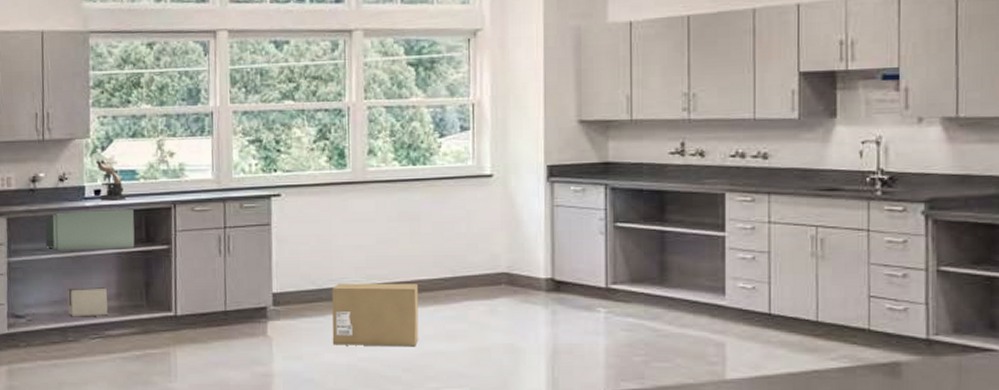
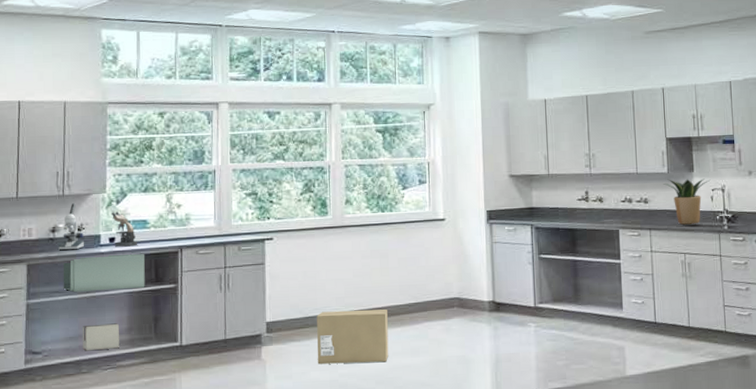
microscope: none [40,149,68,204] -> present [58,203,85,251]
potted plant: none [791,126,861,188] -> present [663,178,711,225]

